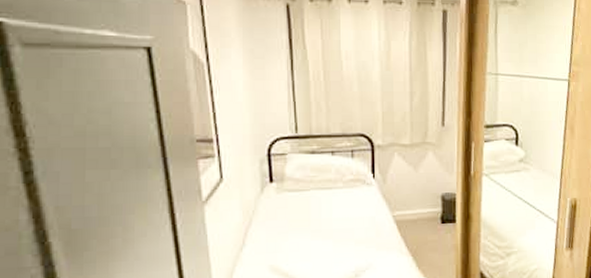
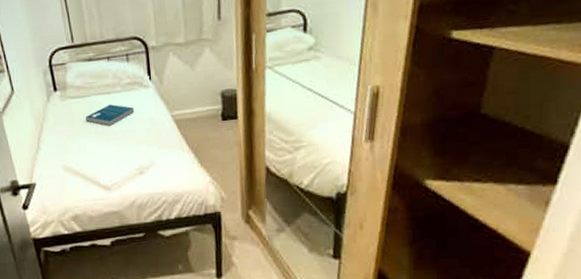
book: none [302,200,355,224] -> present [86,104,135,126]

